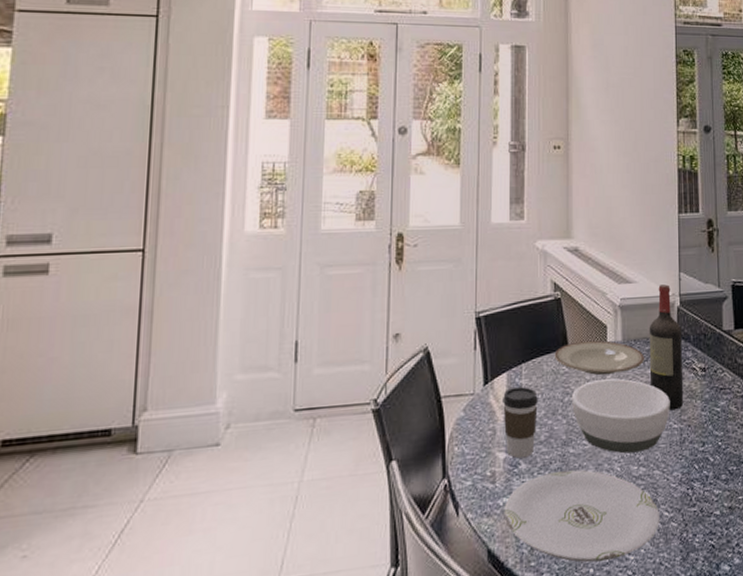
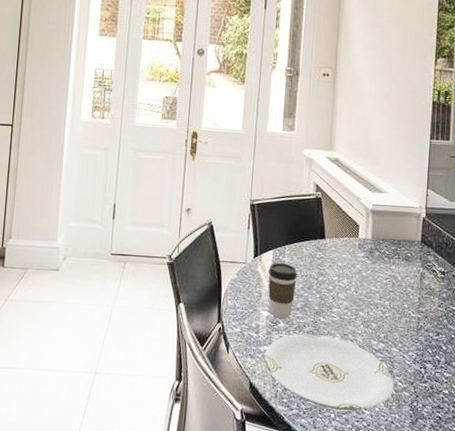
plate: present [554,340,645,376] -> none [313,234,391,265]
bowl: present [572,378,670,454] -> none [325,267,411,331]
wine bottle: present [649,284,684,411] -> none [394,197,425,303]

